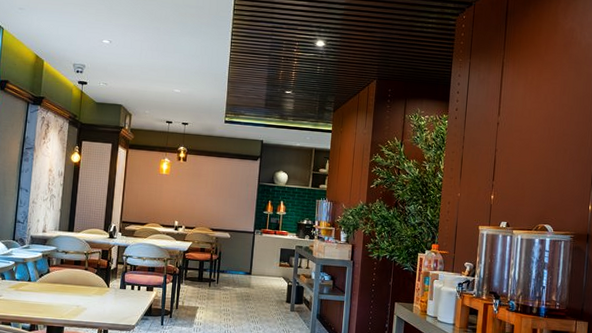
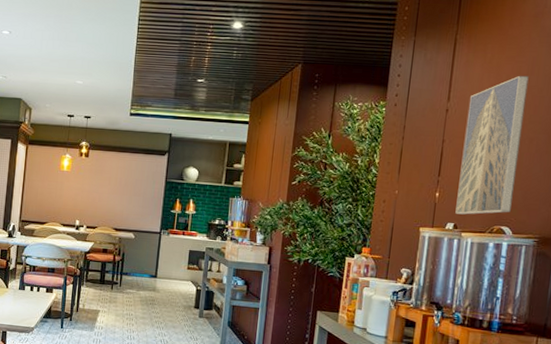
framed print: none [507,95,562,215] -> present [455,75,529,215]

